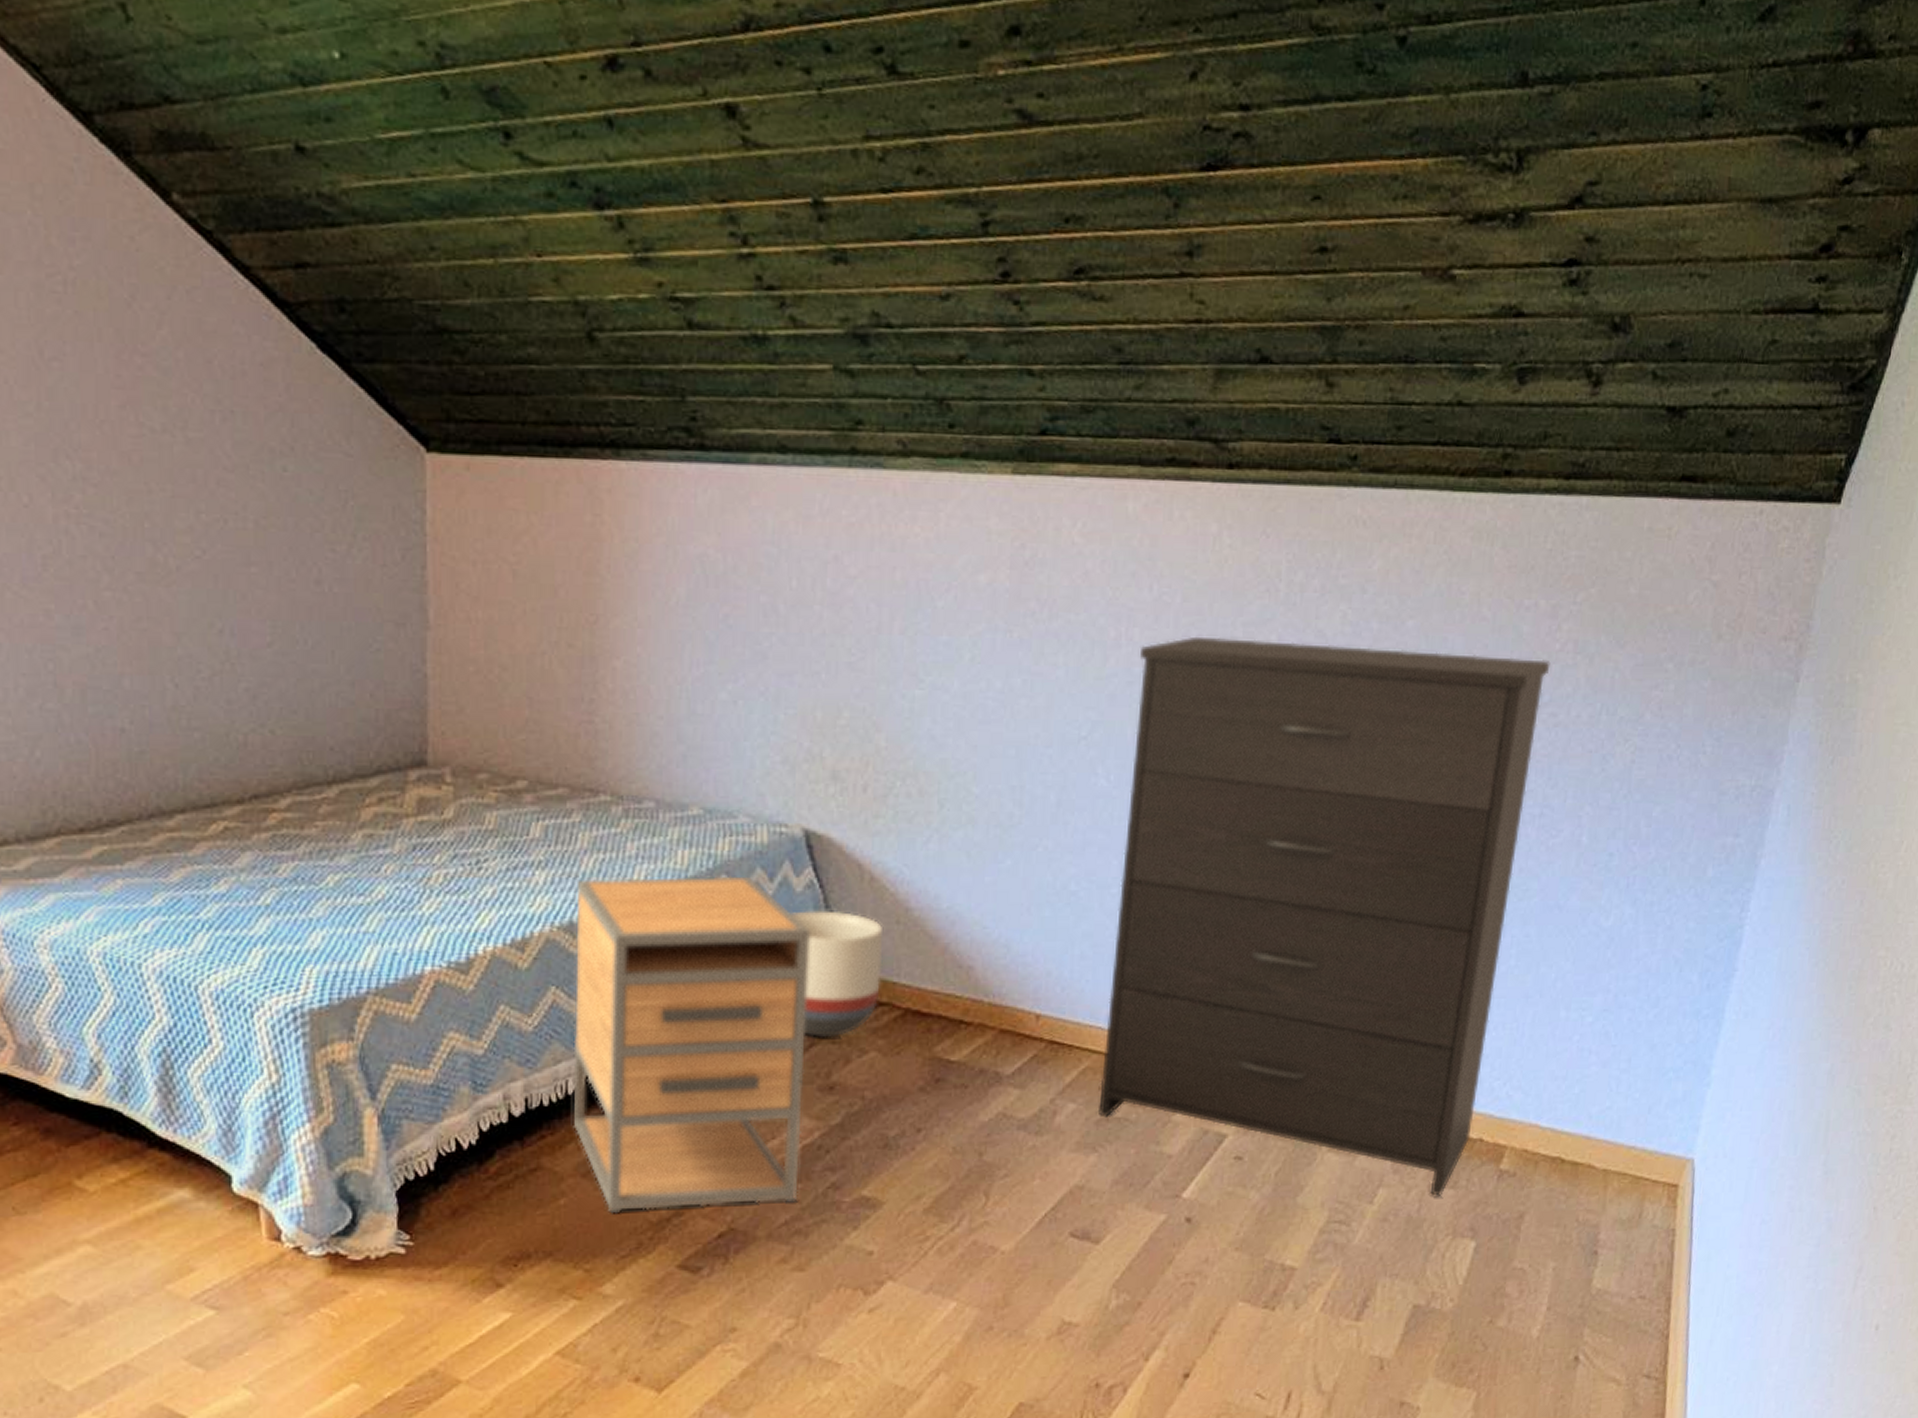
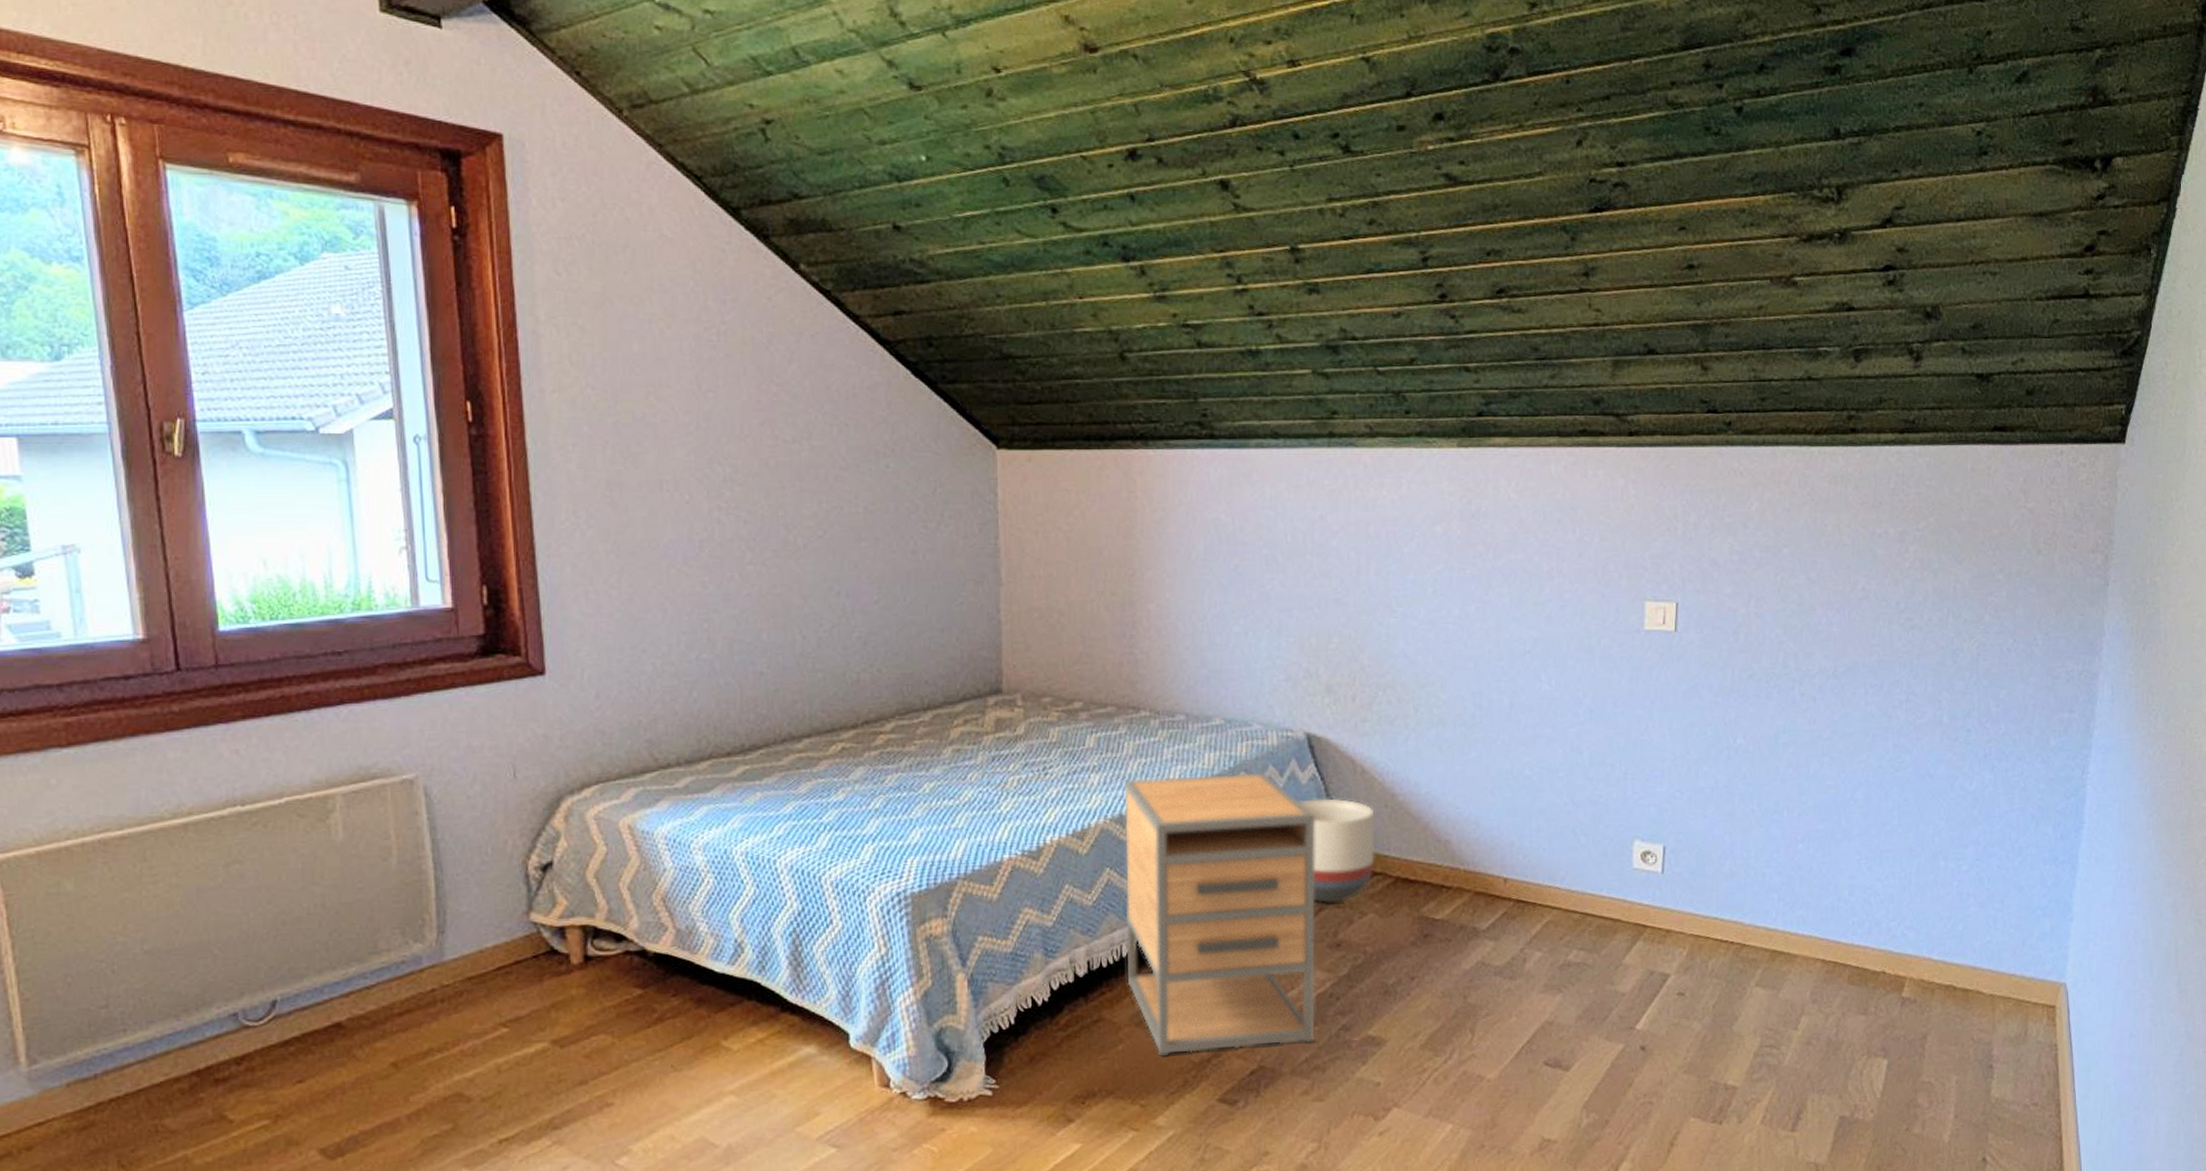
dresser: present [1097,636,1551,1196] -> none [1560,567,1903,1022]

